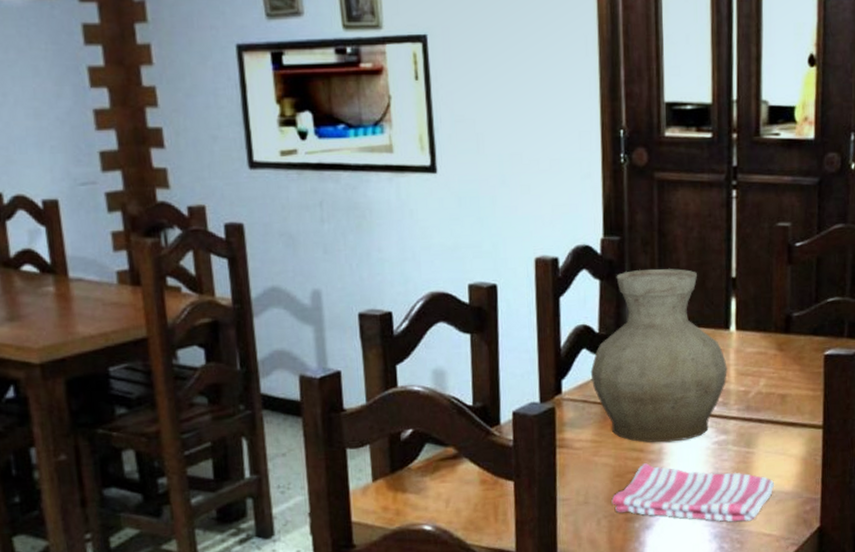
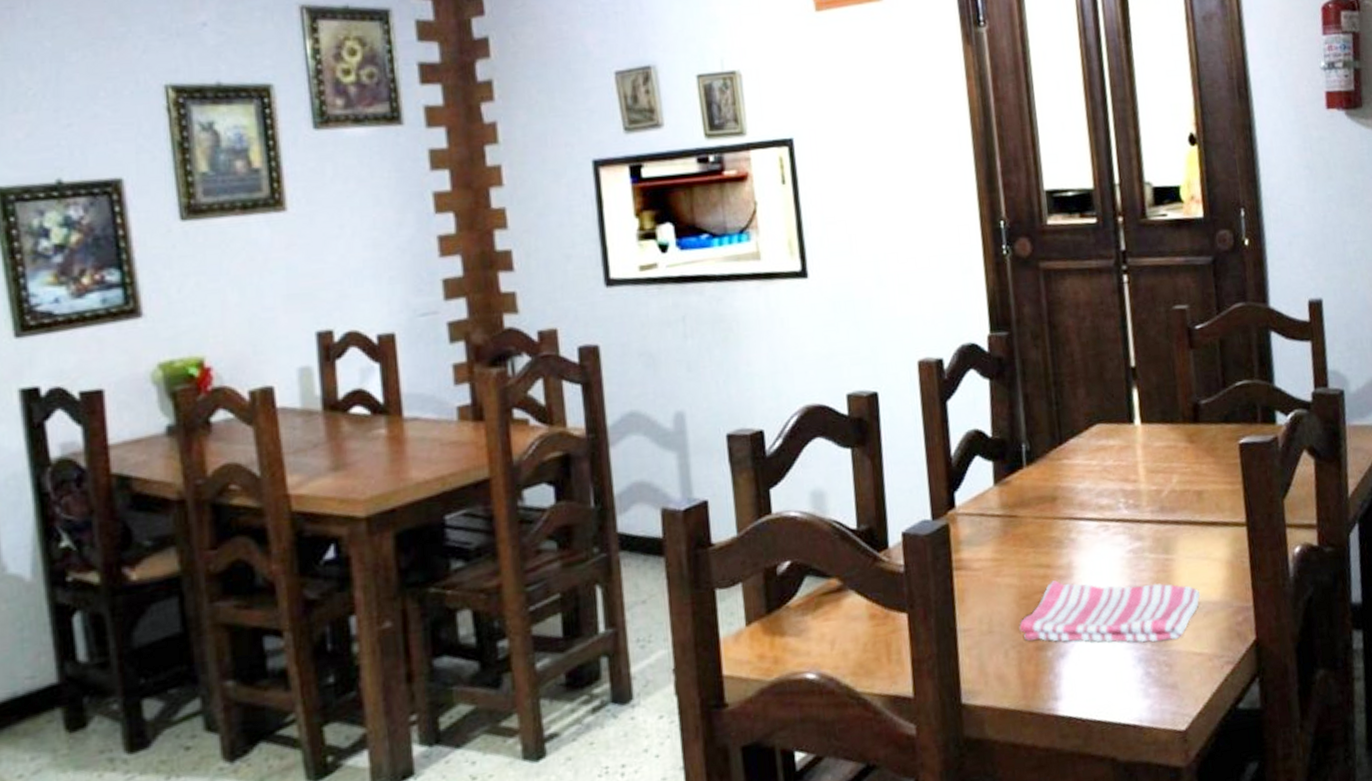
vase: present [590,269,727,443] -> none [985,361,1136,557]

